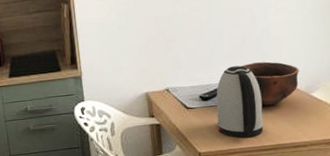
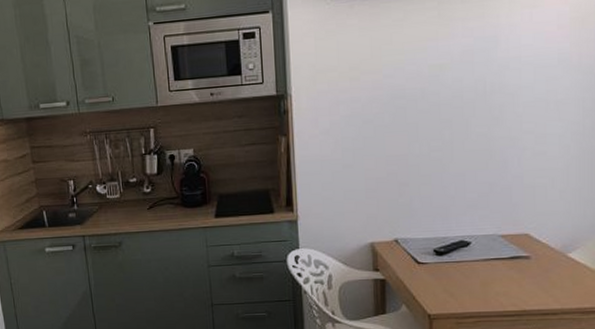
kettle: present [216,65,264,138] -> none [452,217,508,301]
bowl: present [241,61,299,106] -> none [485,214,555,265]

